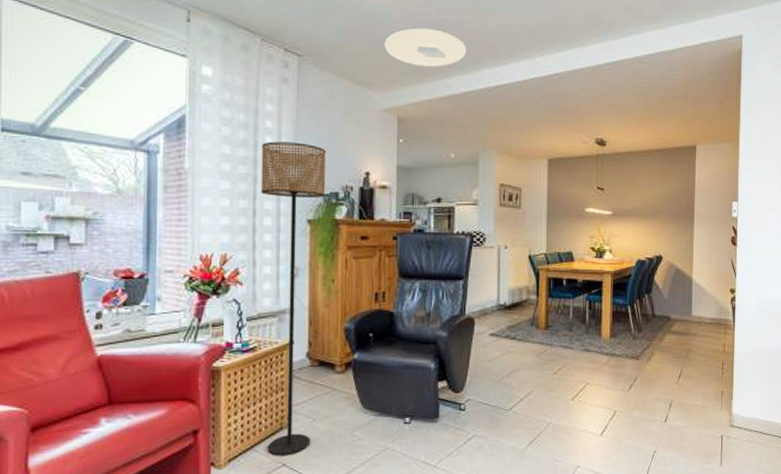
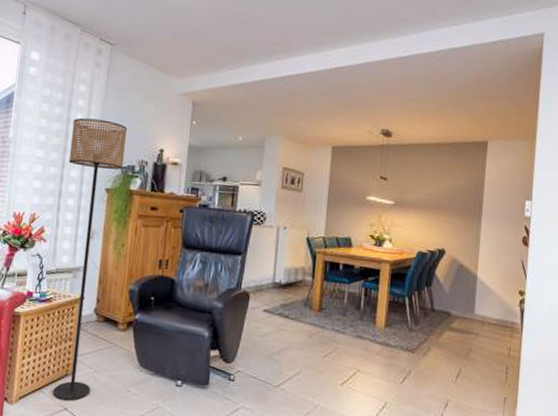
ceiling light: present [384,28,467,67] -> none [186,22,261,58]

